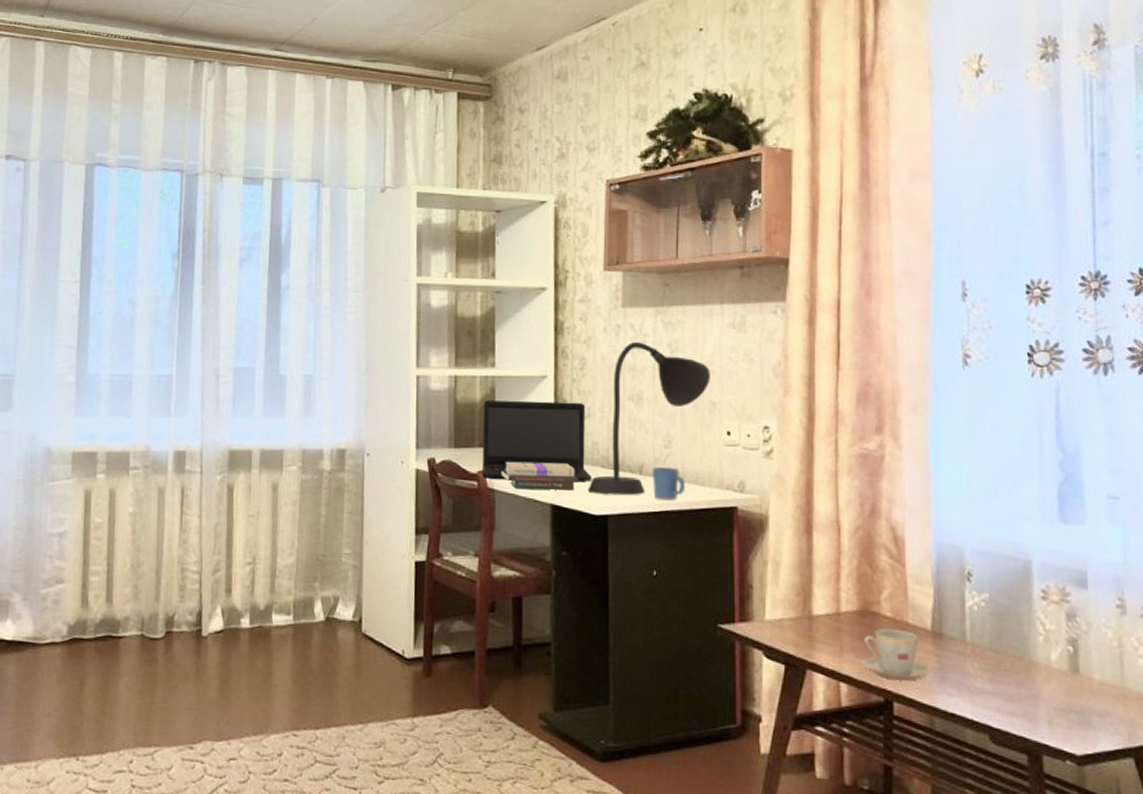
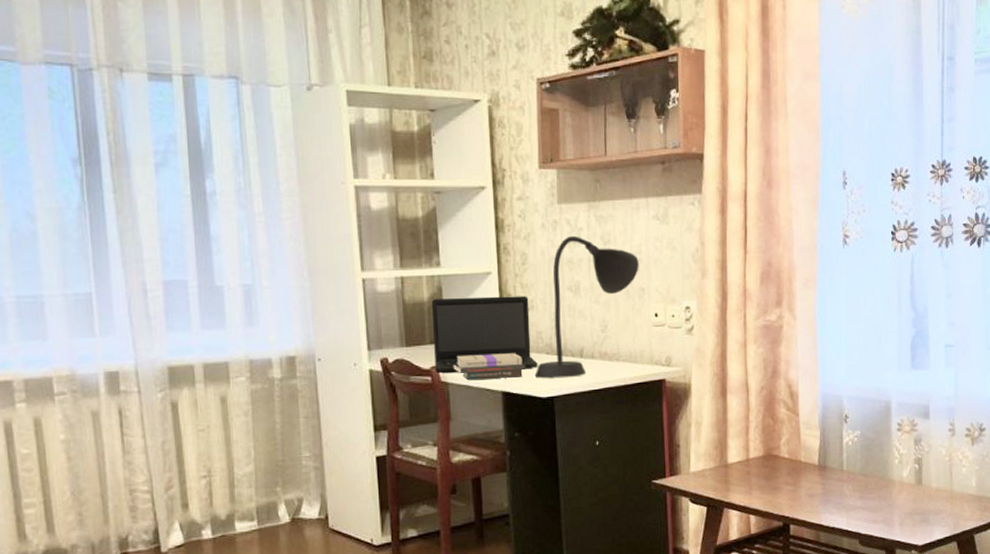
mug: present [652,467,686,501] -> none [591,350,621,379]
teacup: present [861,628,932,681] -> none [766,467,818,508]

